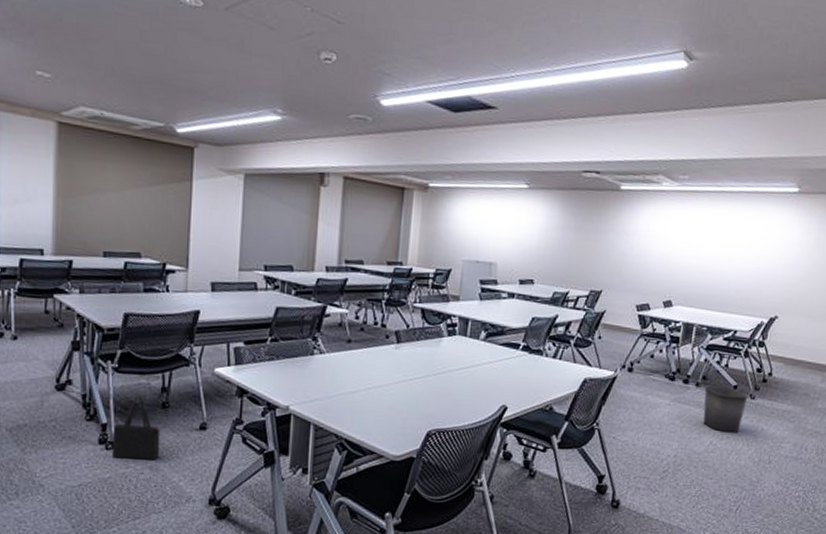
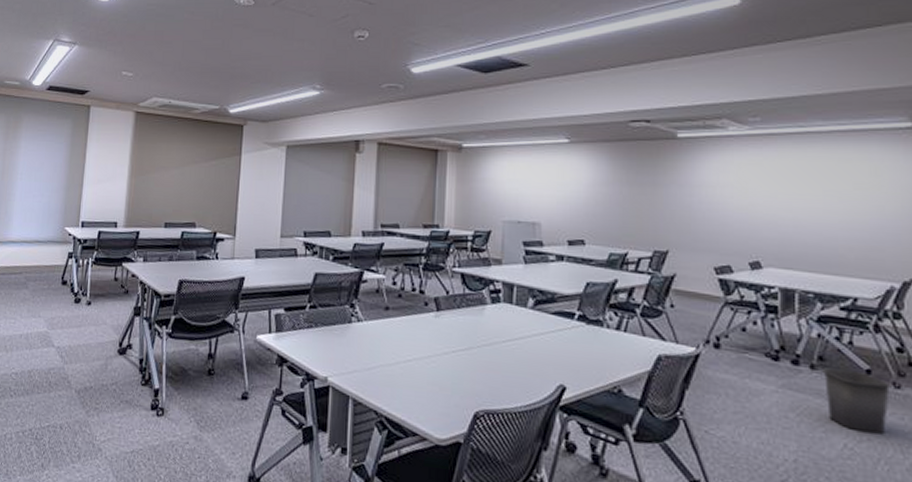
tote bag: present [112,395,160,460] -> none [162,361,206,430]

